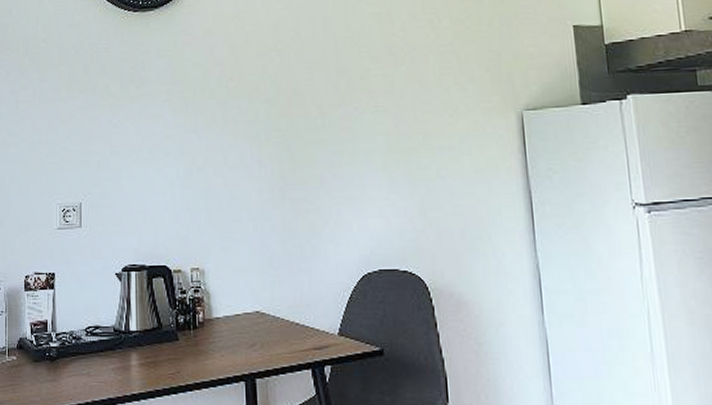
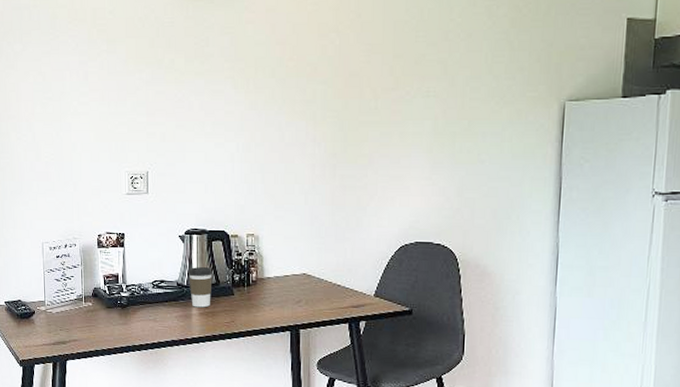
coffee cup: none [127,309,154,357] -> present [188,267,212,308]

